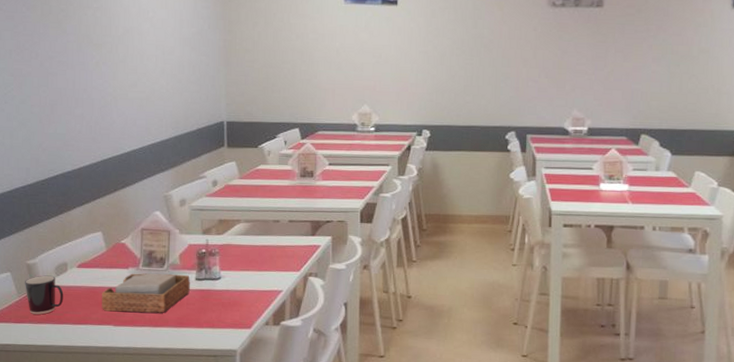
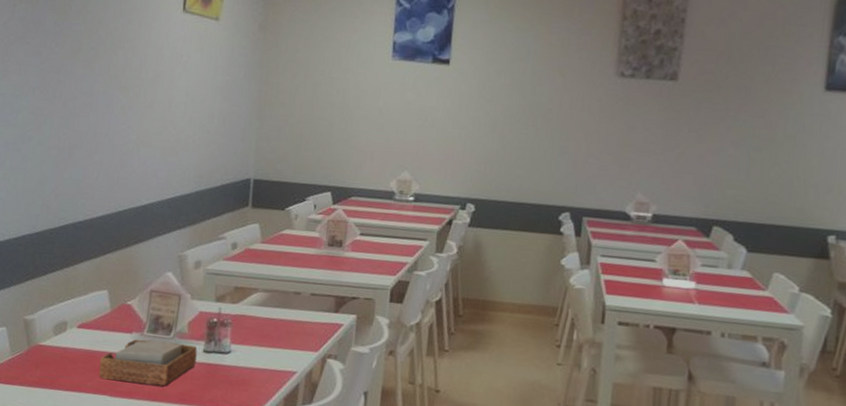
mug: present [24,275,64,315] -> none [19,333,60,377]

